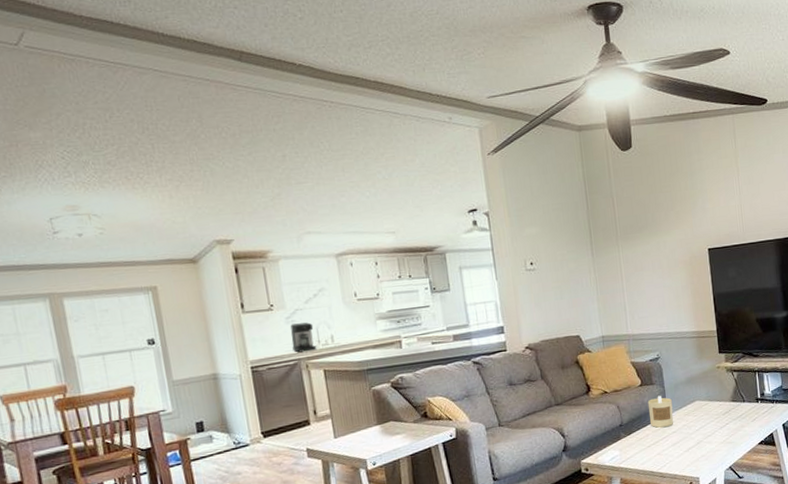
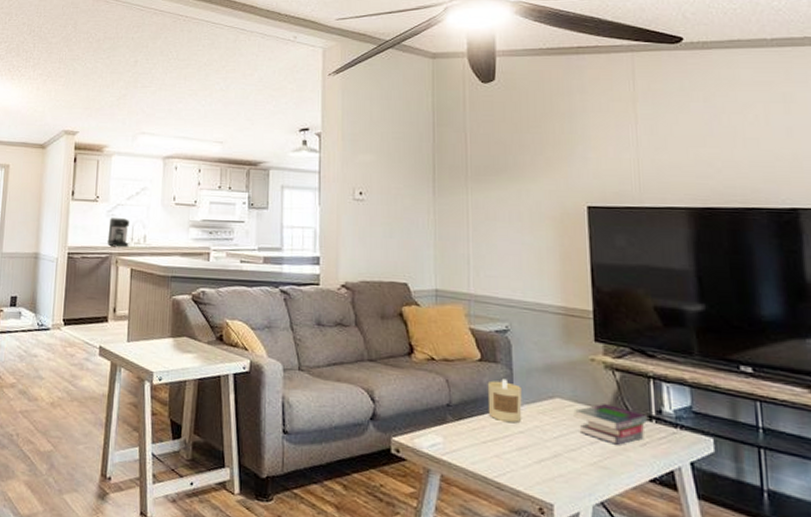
books: none [708,397,756,425] -> present [573,404,648,445]

